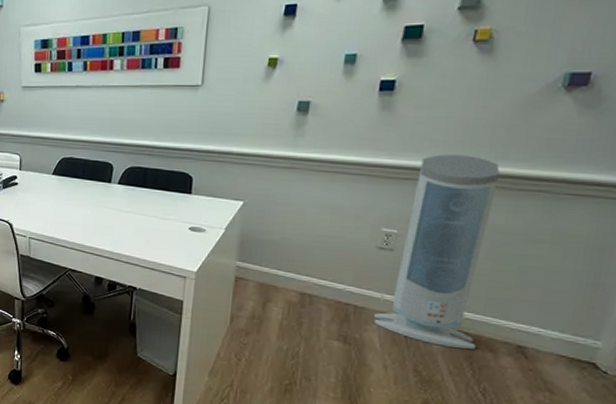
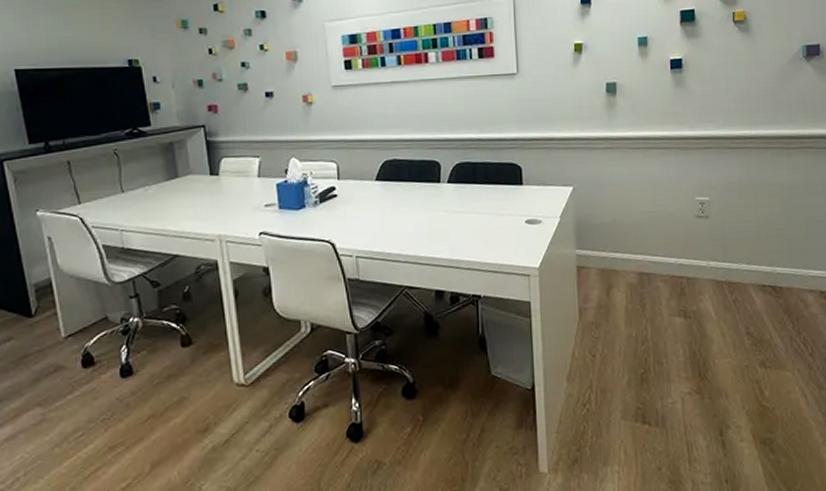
air purifier: present [373,154,500,350] -> none [704,121,790,304]

